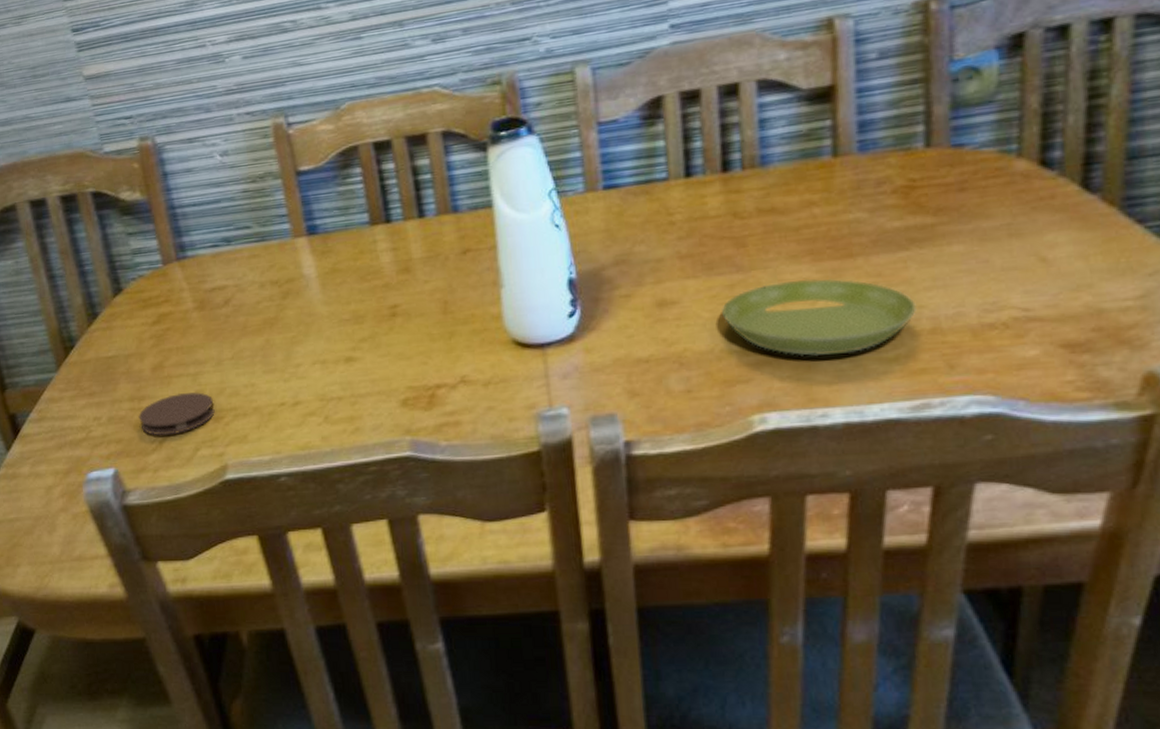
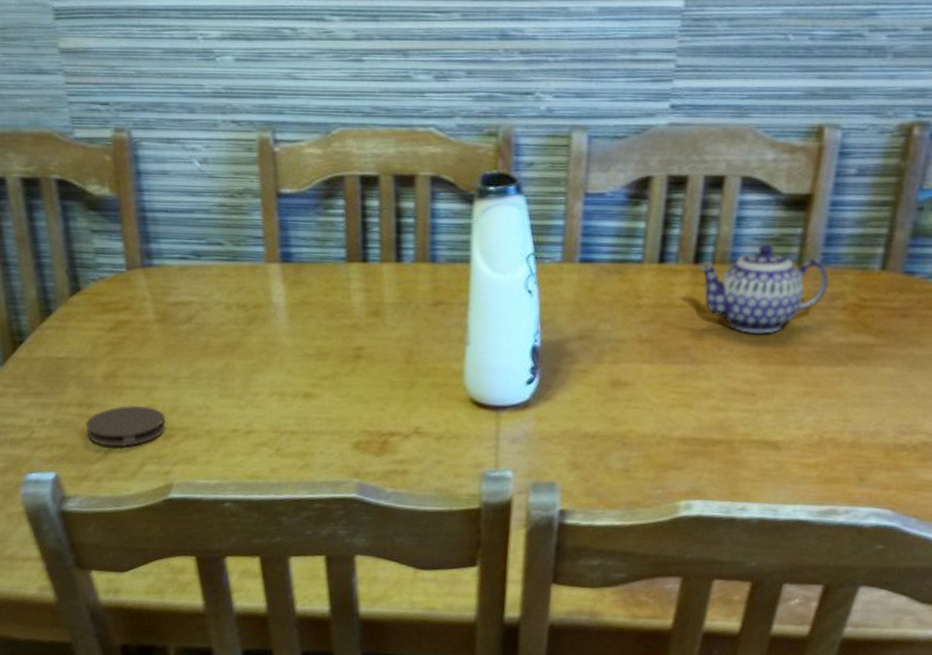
saucer: present [722,278,918,356] -> none [669,379,844,455]
teapot: none [729,141,871,233] -> present [699,244,829,334]

